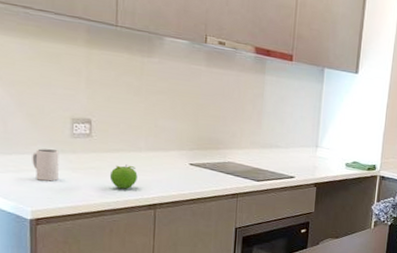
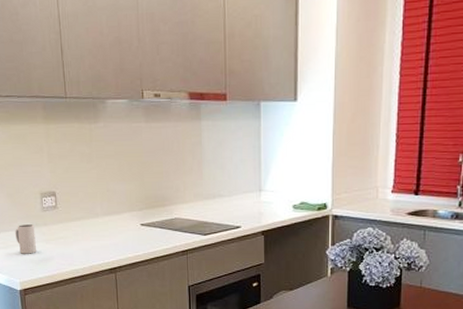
fruit: present [109,164,138,189] -> none [75,231,98,255]

